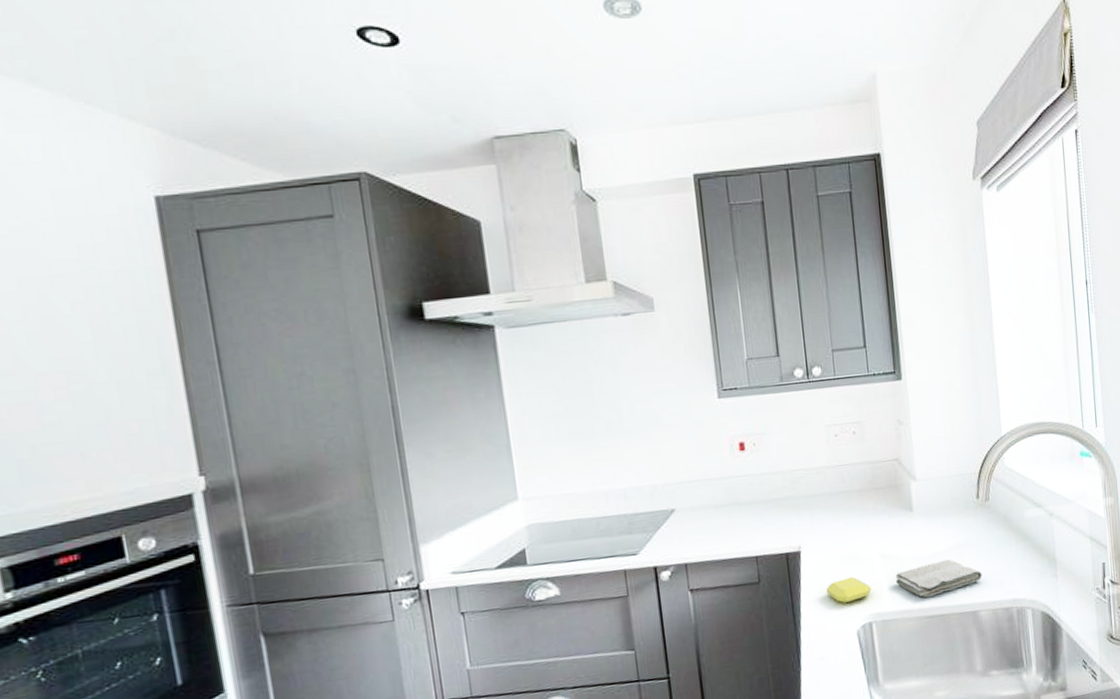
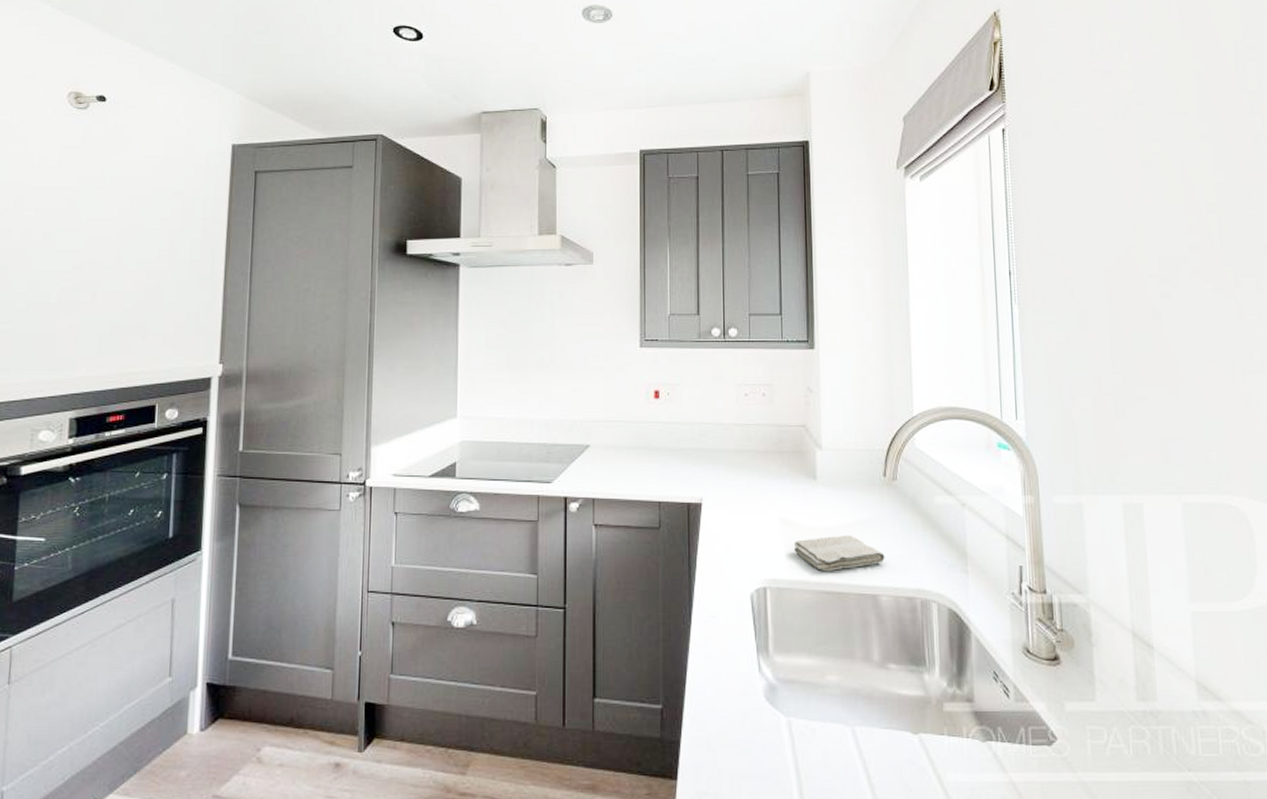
soap bar: present [825,576,872,604] -> none [723,537,769,564]

